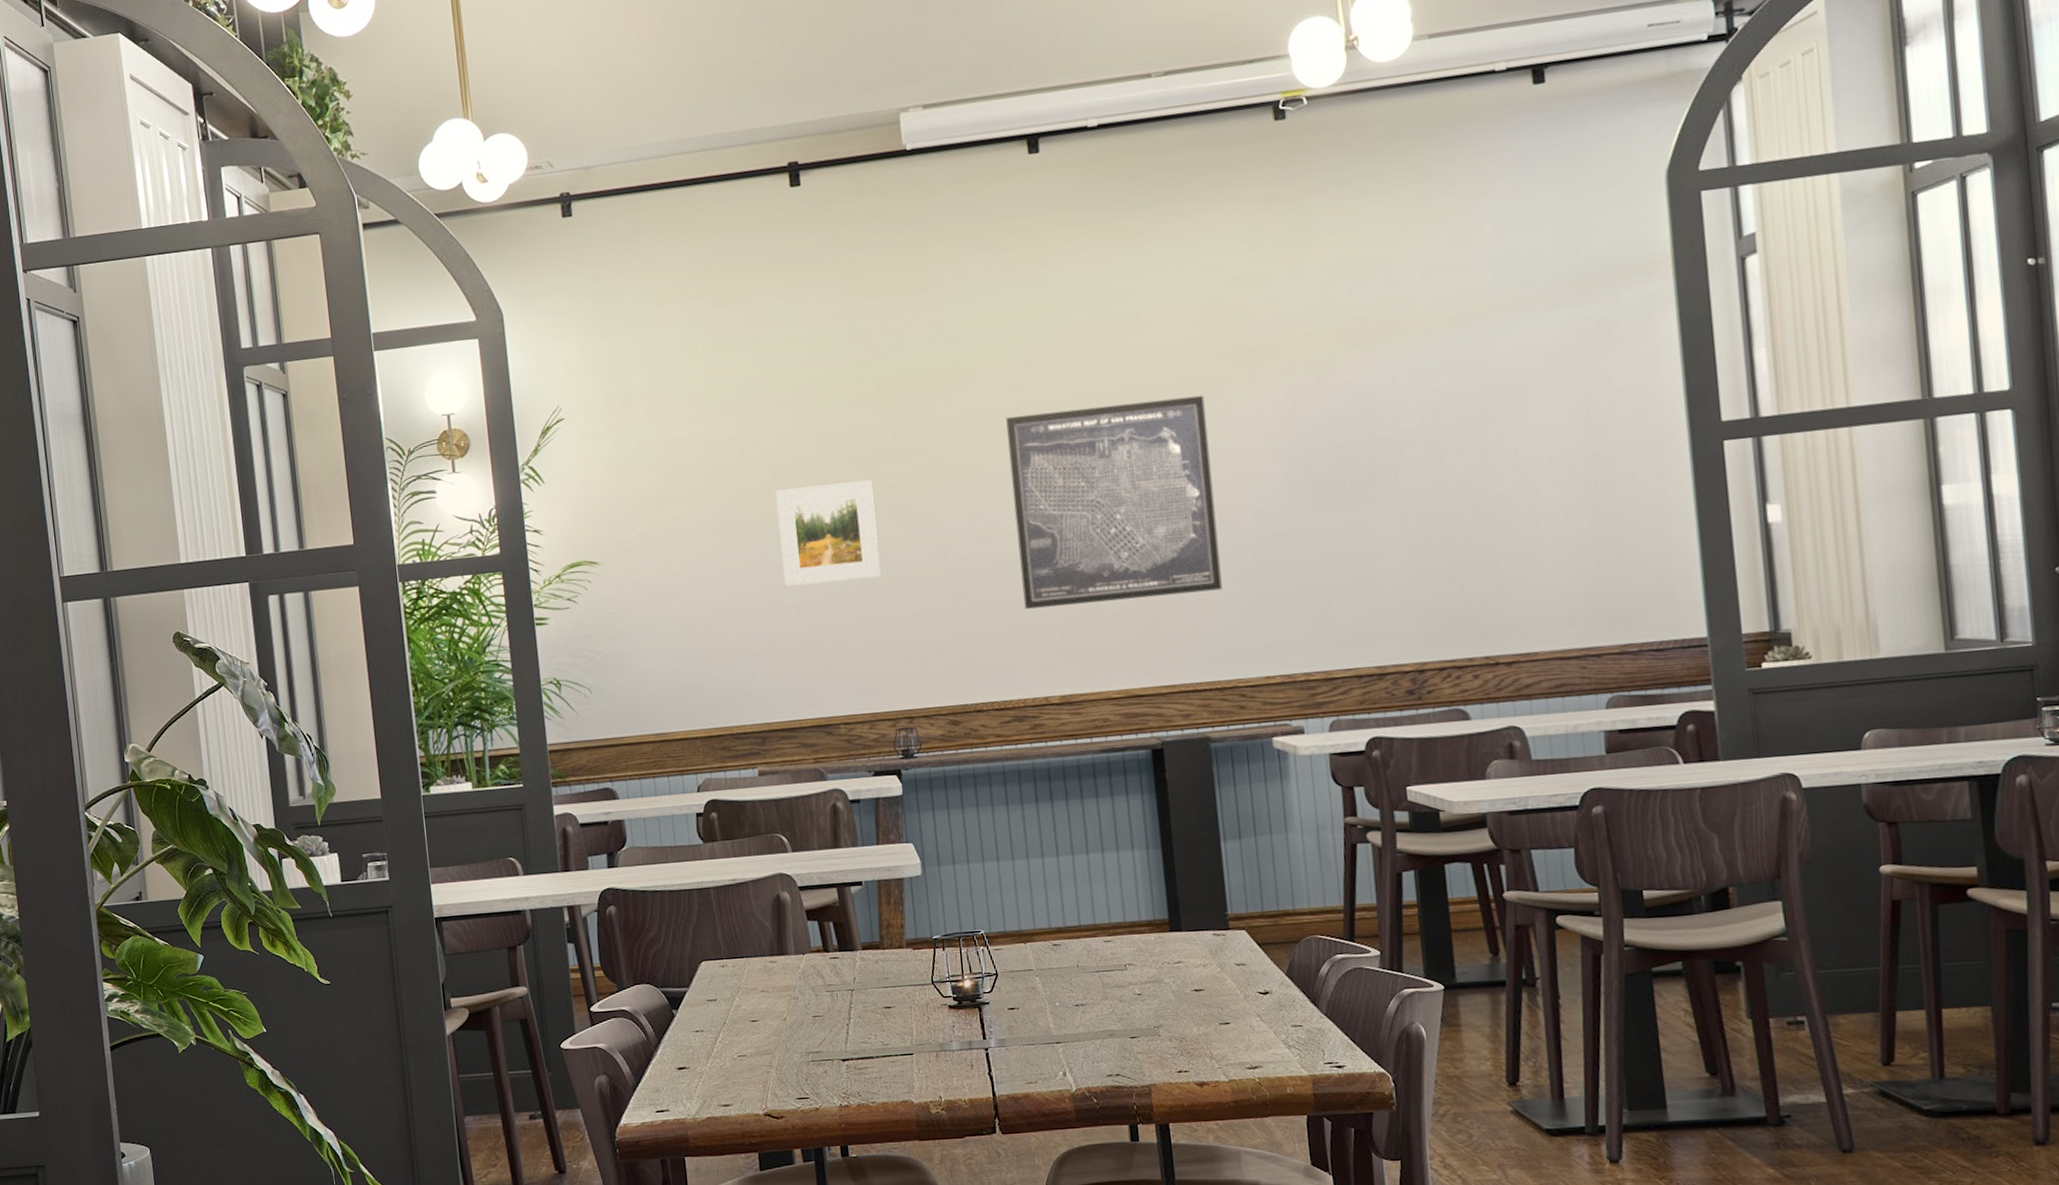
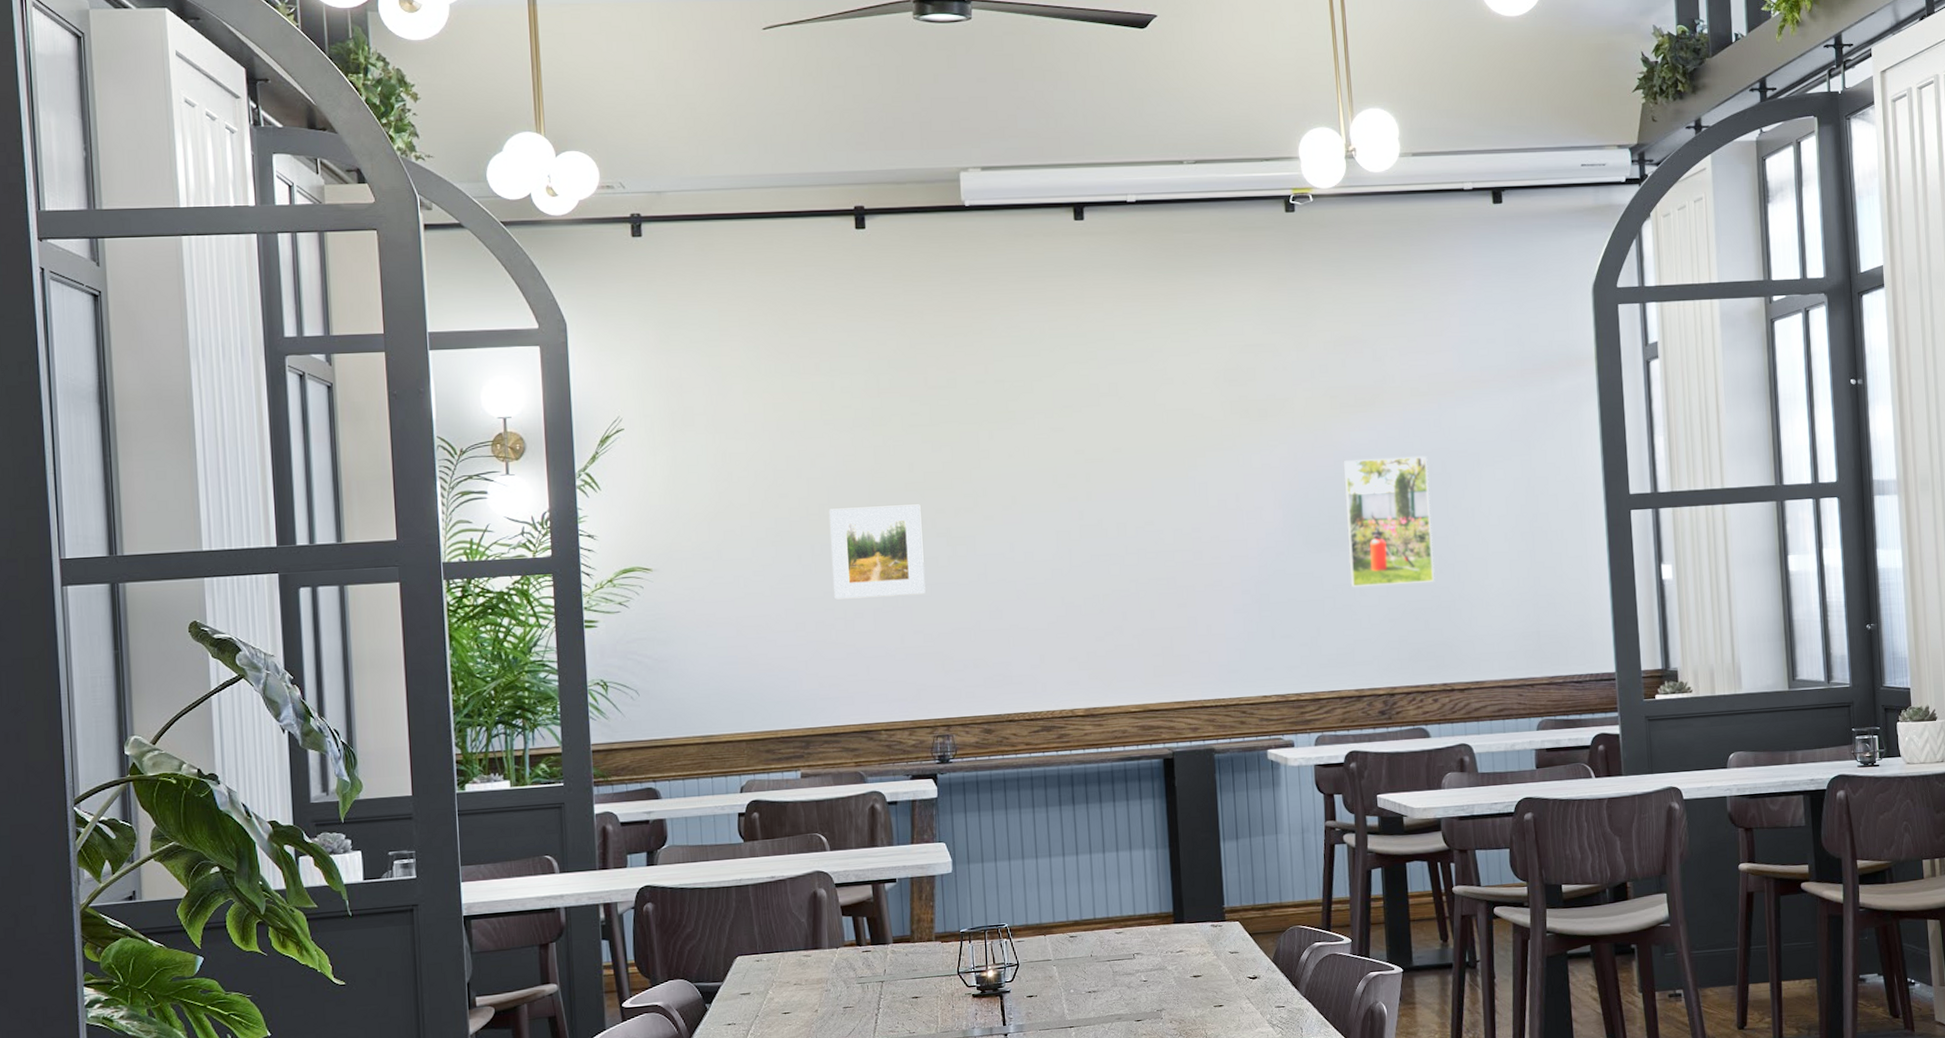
wall art: present [1006,395,1223,609] -> none [1045,445,1229,629]
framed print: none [1353,392,1472,549] -> present [1343,456,1435,587]

